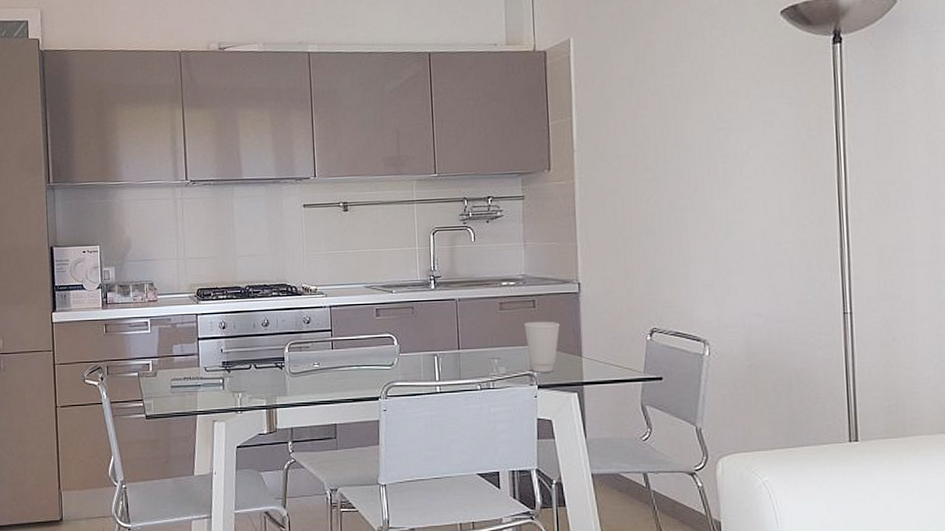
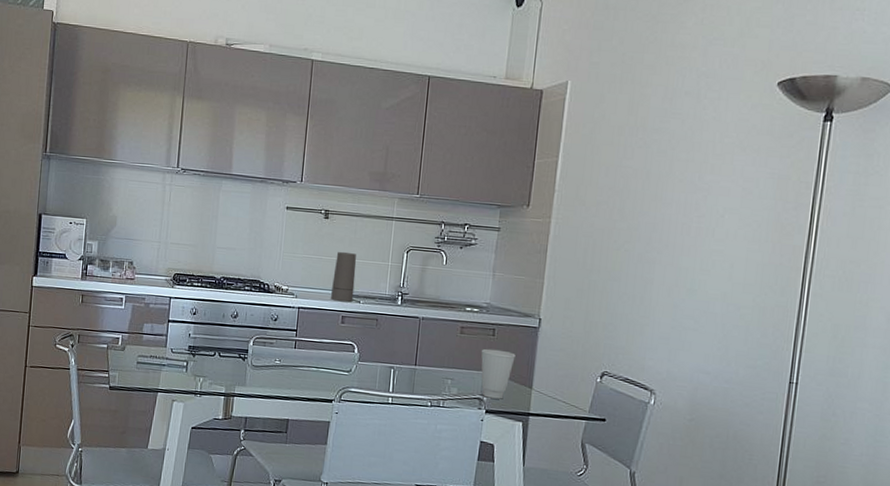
canister: none [361,242,385,295] -> present [331,251,356,303]

